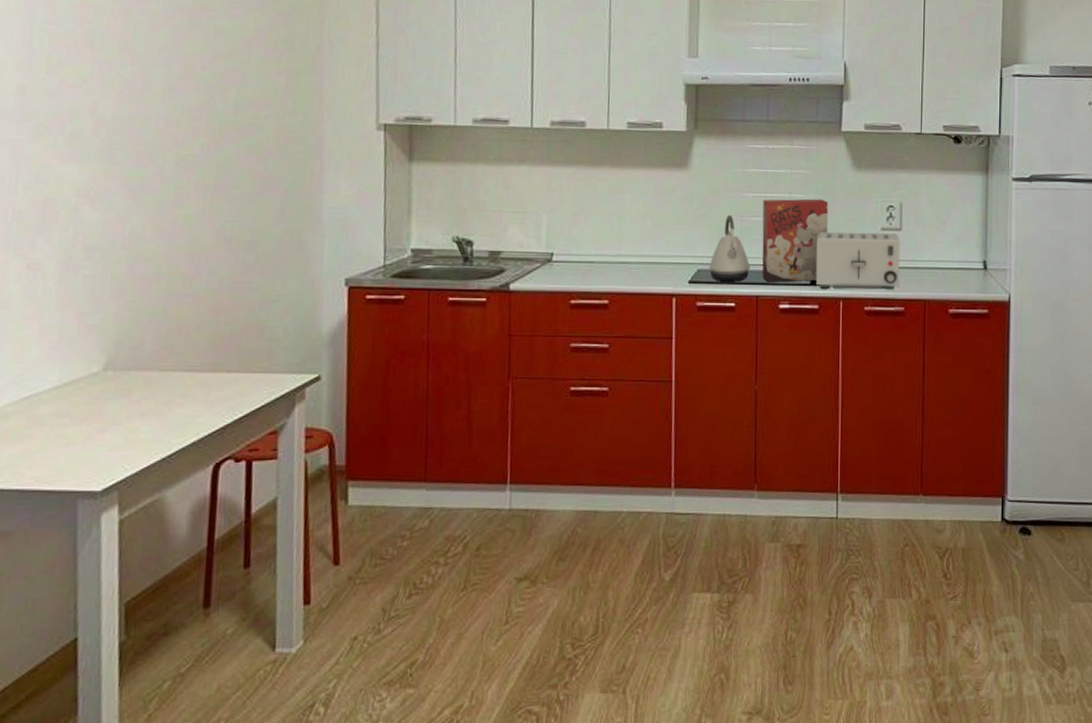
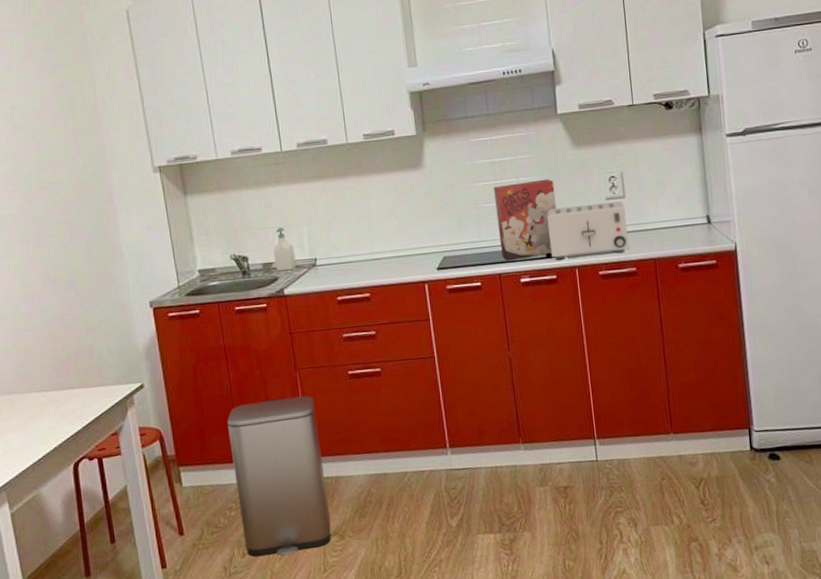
pedal bin: none [413,410,525,601] -> present [227,395,331,557]
soap bottle: none [504,213,529,263] -> present [273,227,296,271]
kettle: present [708,214,751,282] -> none [453,204,491,265]

